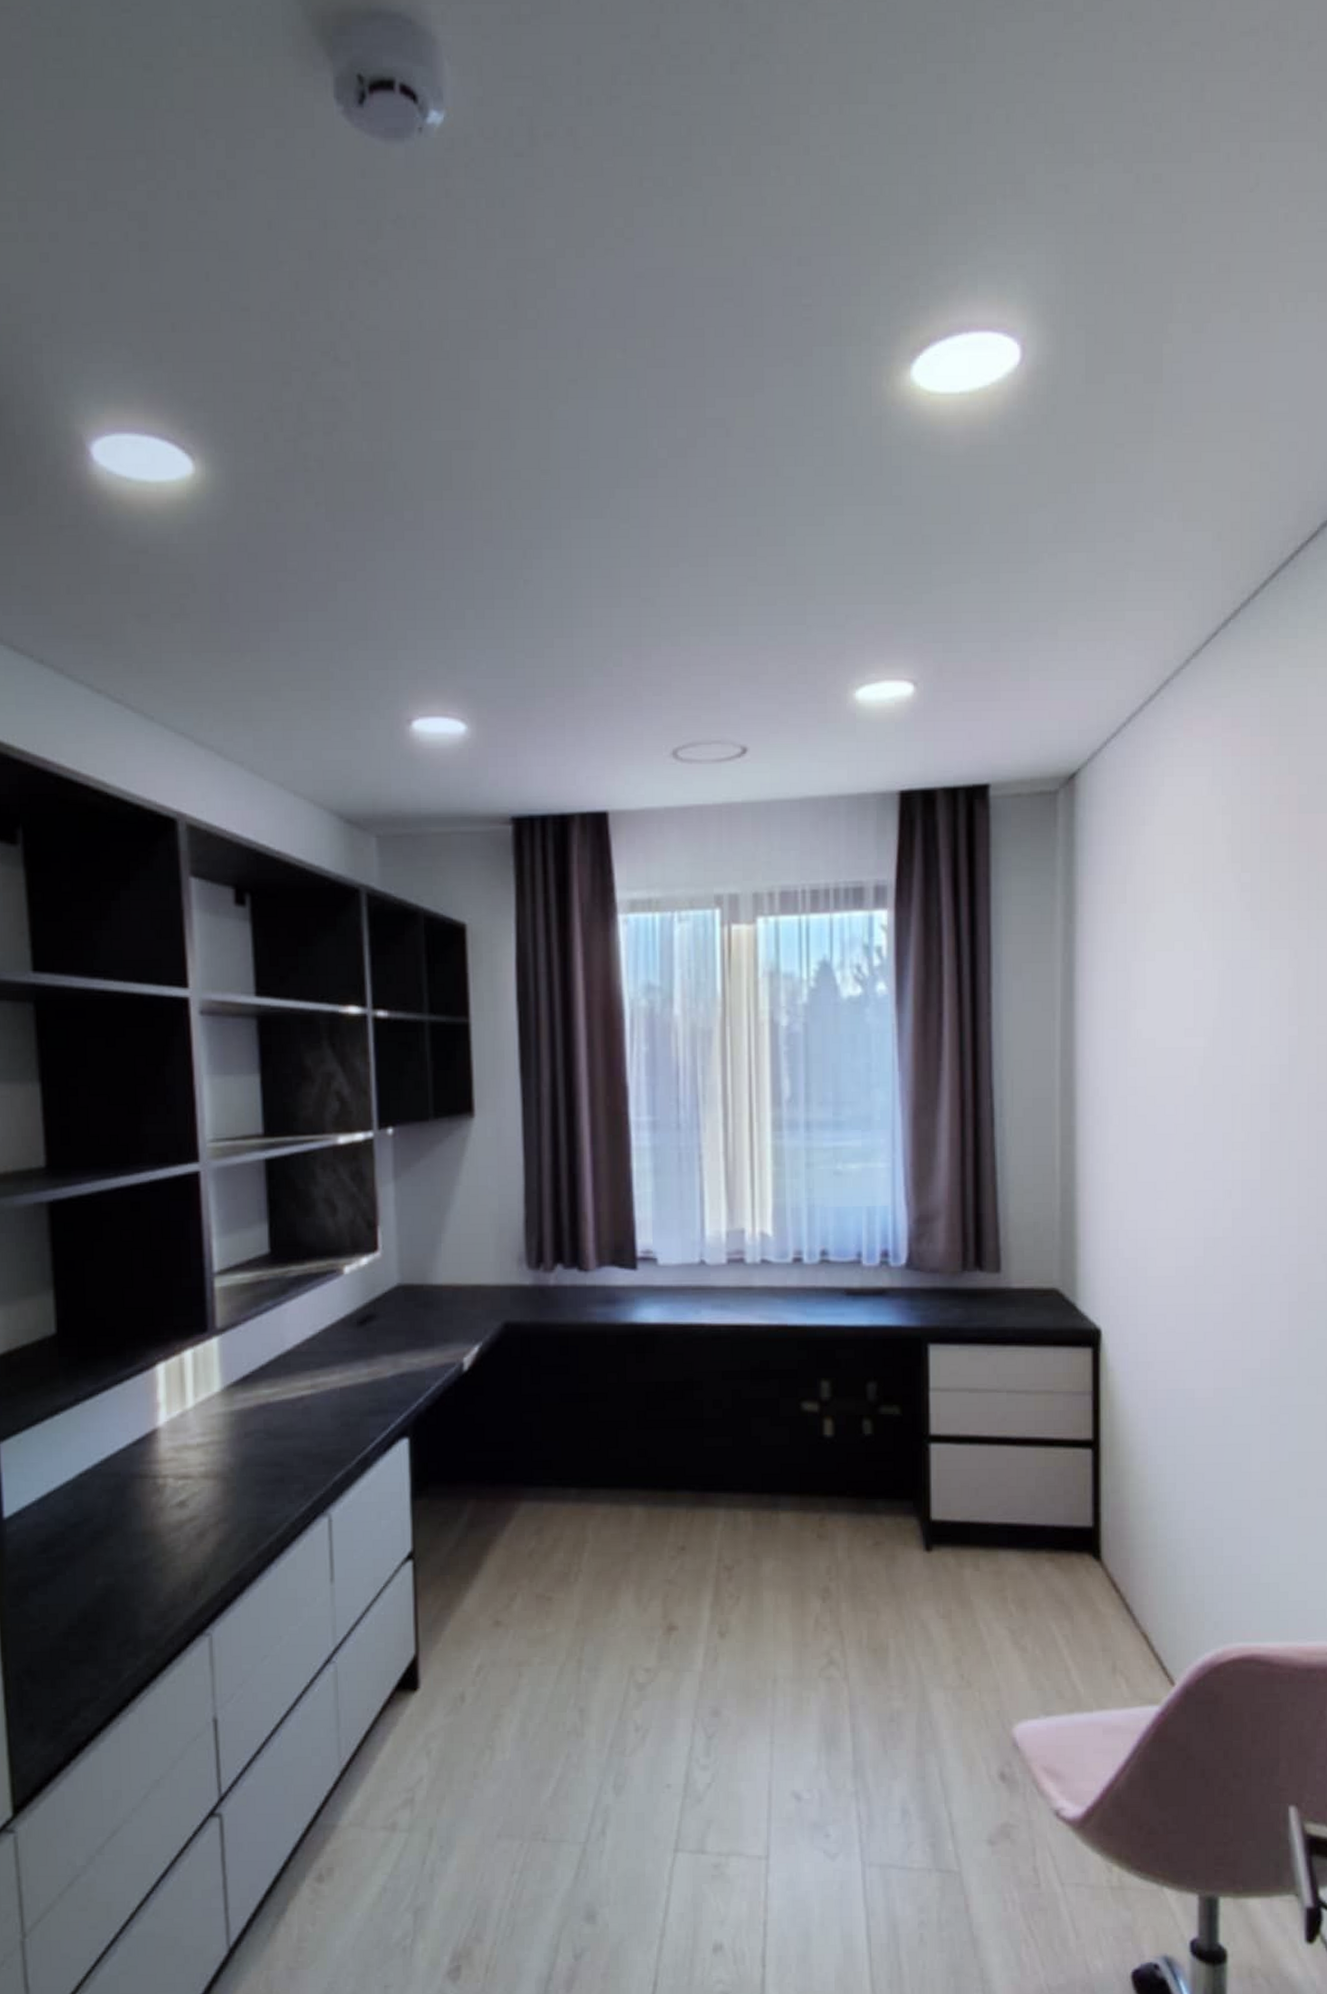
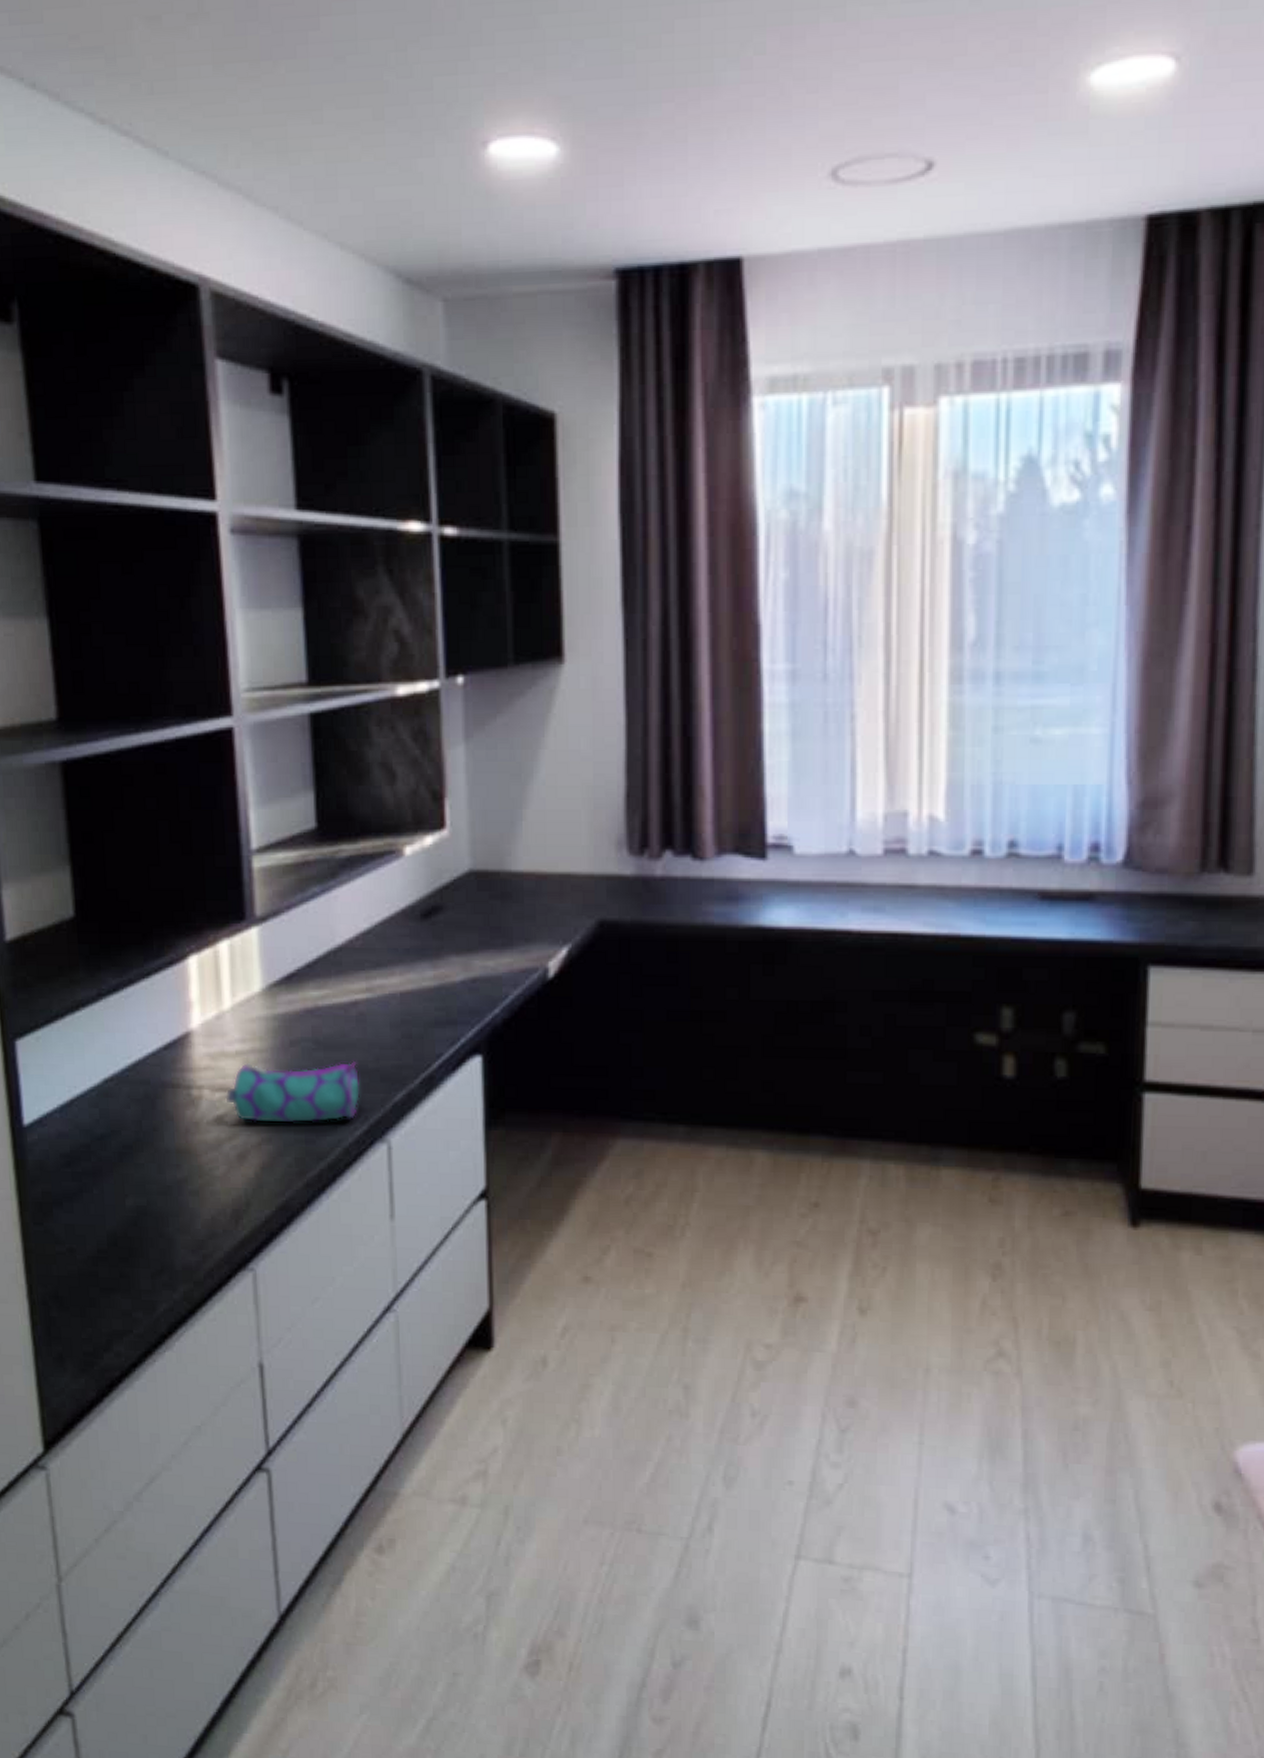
pencil case: none [187,1448,306,1505] -> present [225,1061,361,1123]

